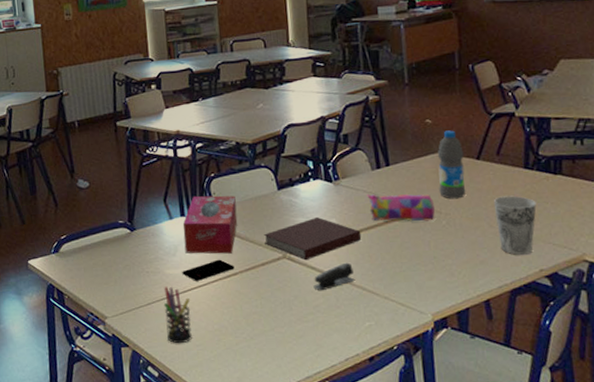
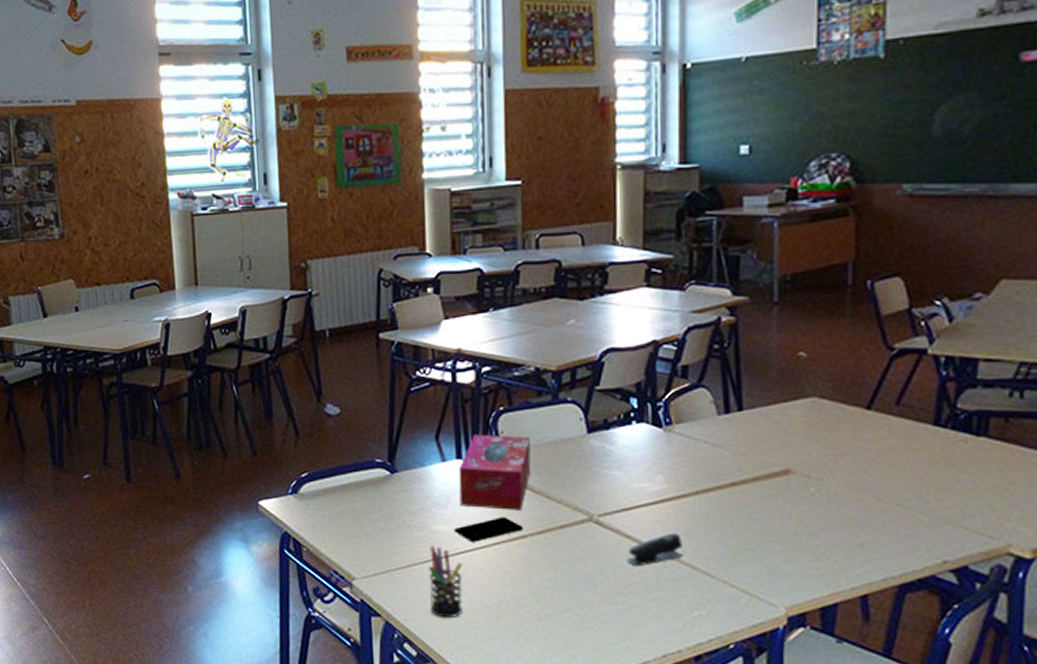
notebook: present [264,217,362,261] -> none [565,472,697,526]
pencil case: present [367,194,435,222] -> none [708,446,801,487]
water bottle: present [438,130,466,199] -> none [809,368,849,460]
cup: present [493,195,537,256] -> none [885,460,946,541]

